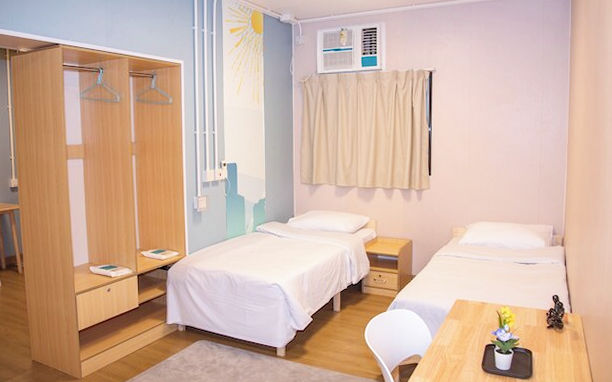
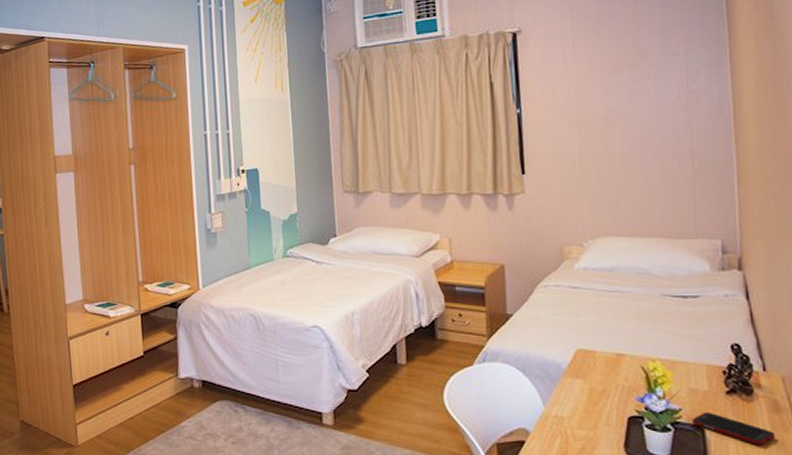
cell phone: none [524,341,574,361] -> present [691,413,776,445]

